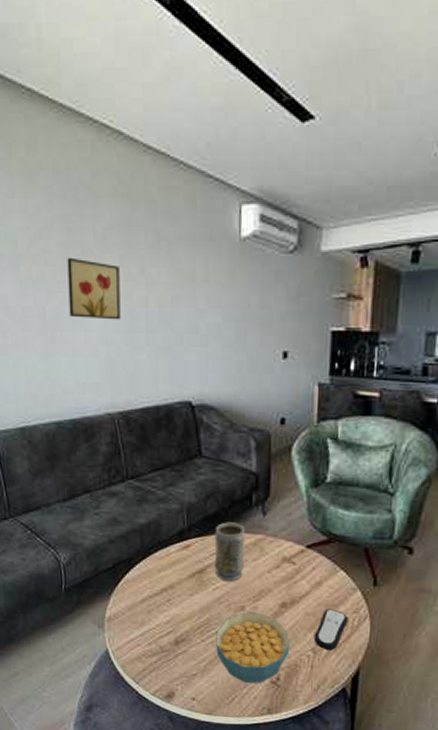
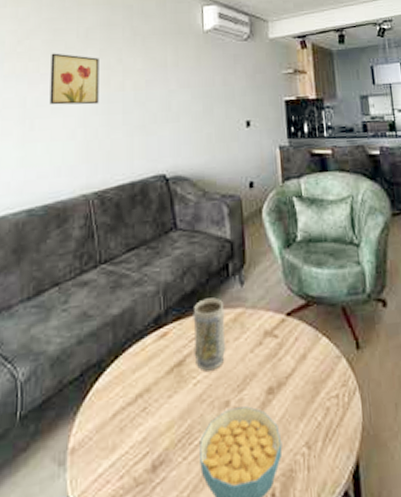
remote control: present [313,609,349,651] -> none [306,385,339,442]

